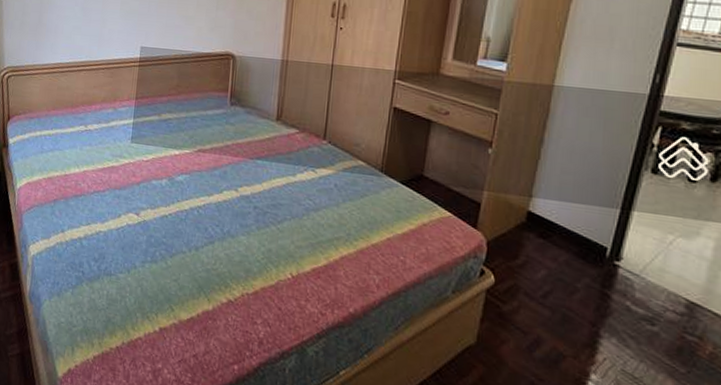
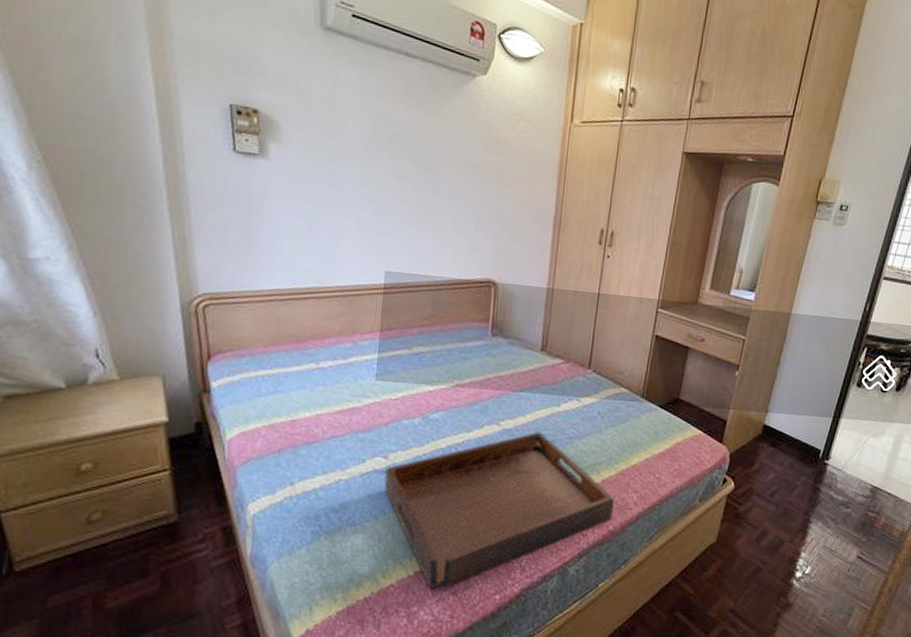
serving tray: none [136,200,356,350] -> present [384,432,615,588]

